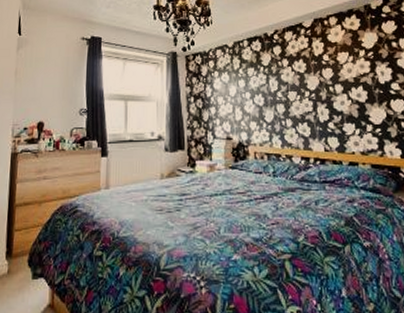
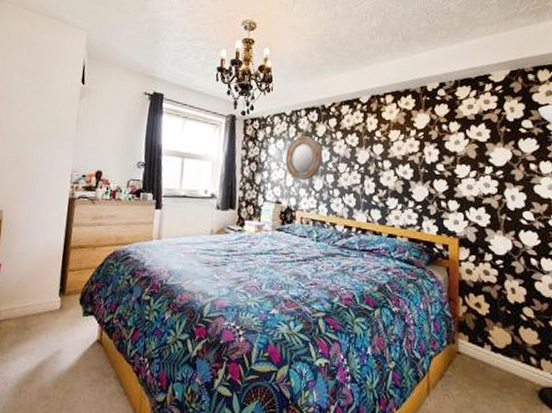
home mirror: none [232,67,271,114] -> present [285,136,323,181]

